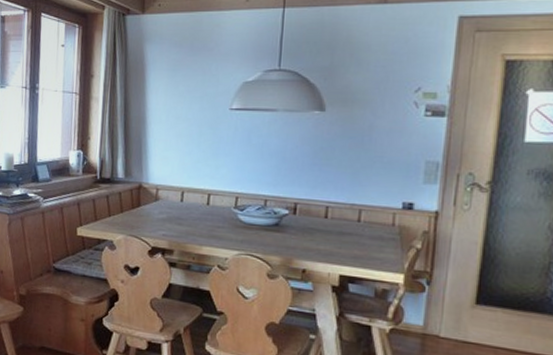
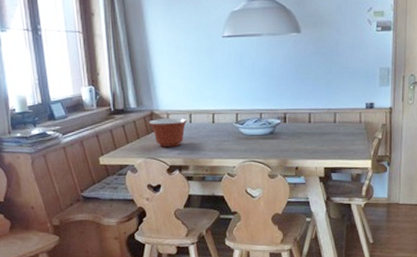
mixing bowl: none [135,193,179,227] -> present [148,118,188,147]

